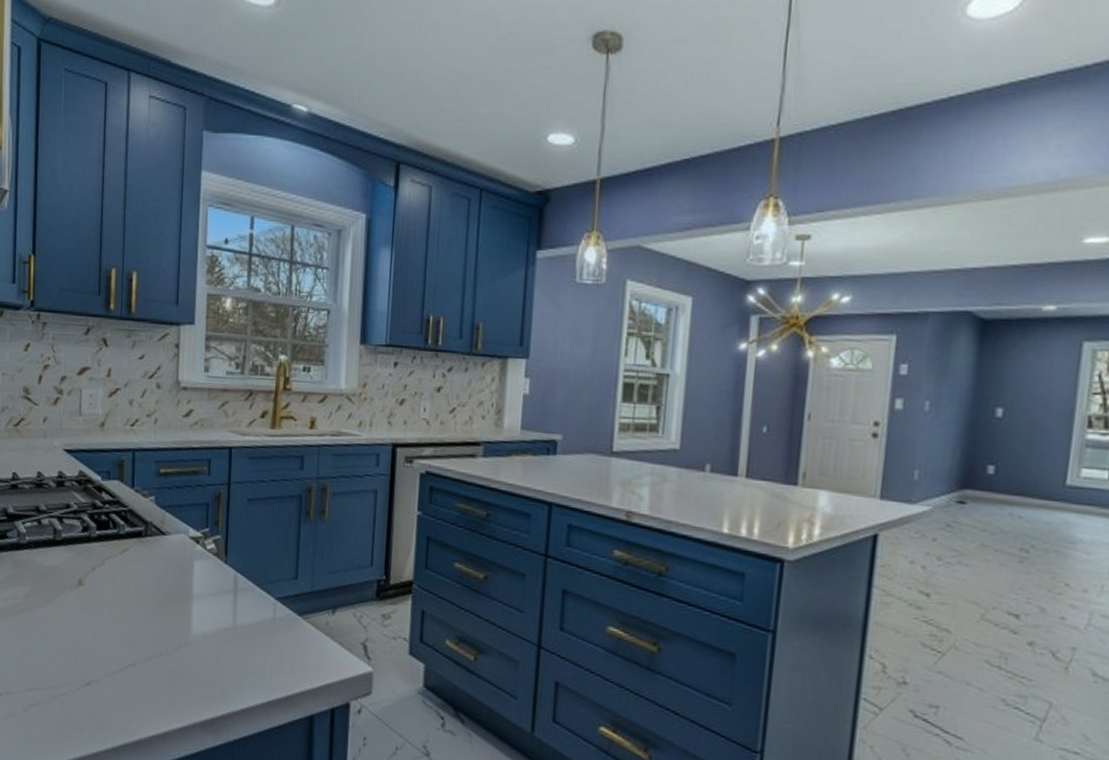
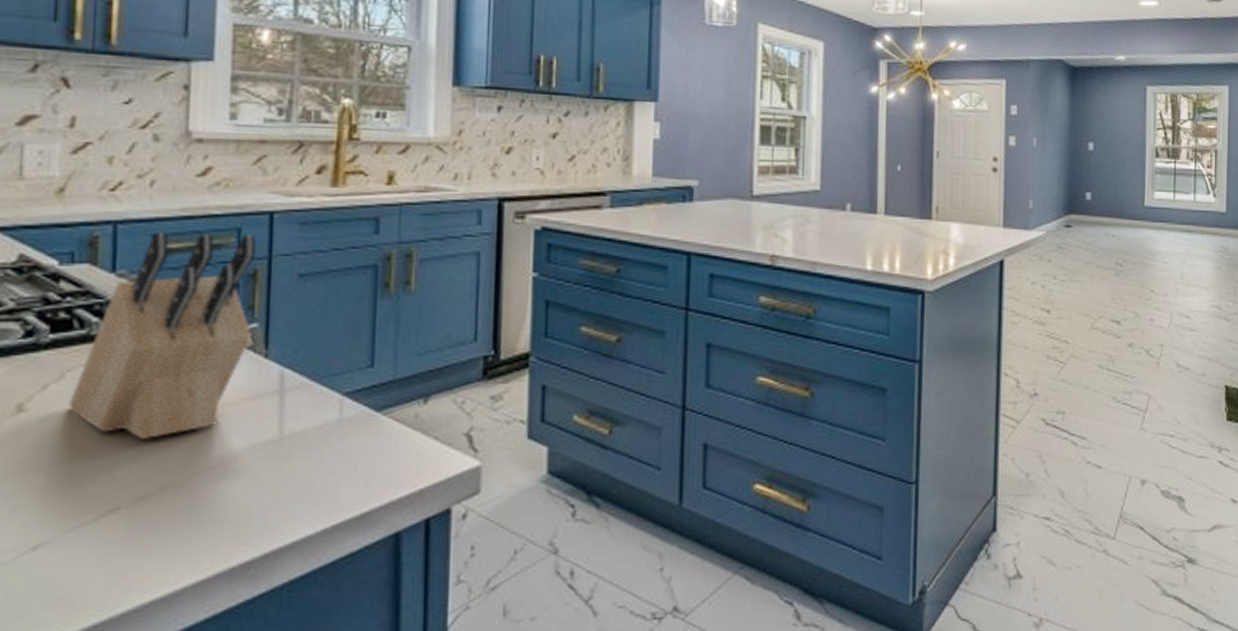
knife block: none [107,459,221,616] -> present [69,232,257,439]

